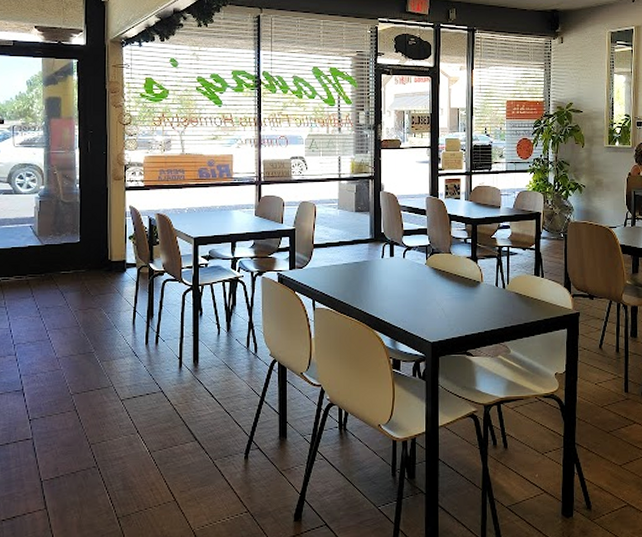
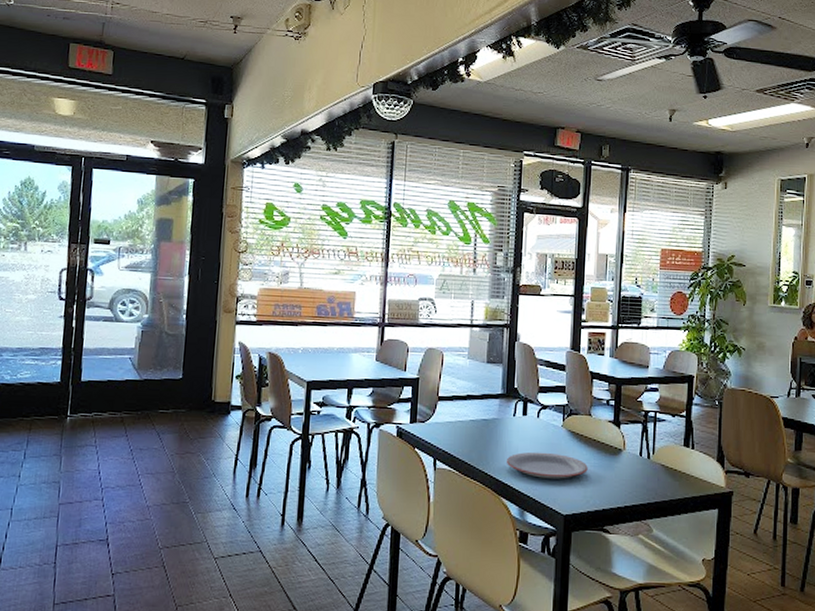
plate: none [377,288,451,311] -> present [506,452,588,479]

